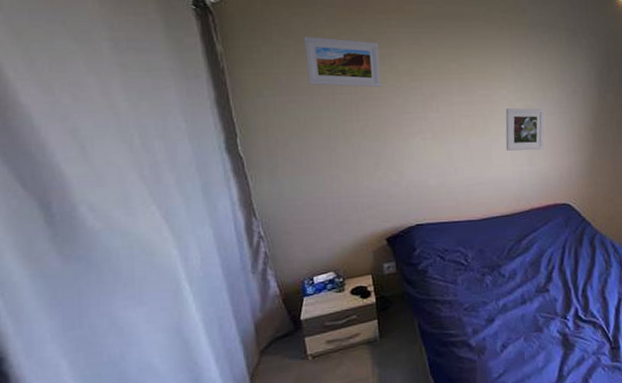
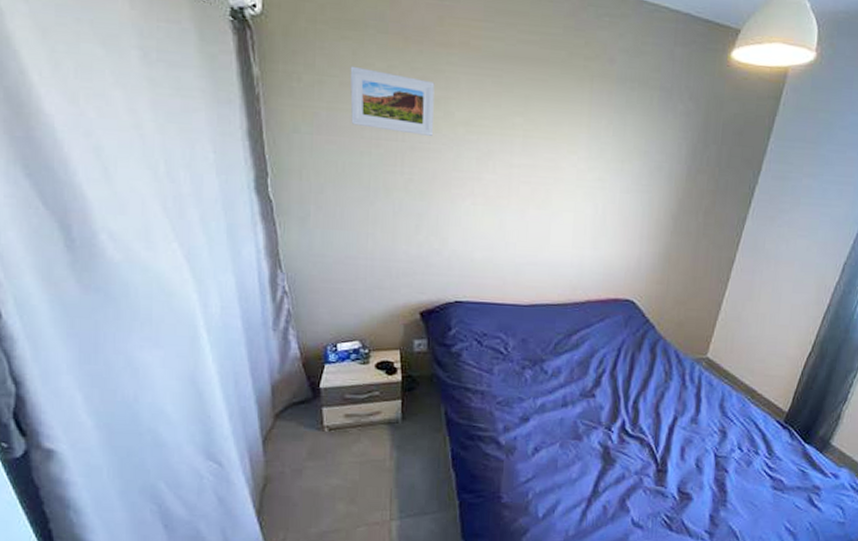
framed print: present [505,108,545,151] -> none [567,179,620,233]

